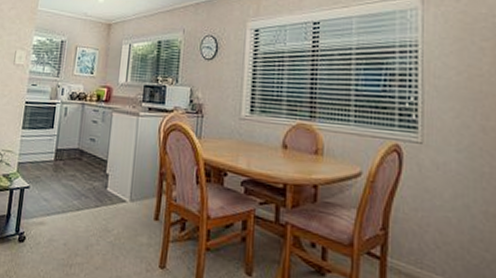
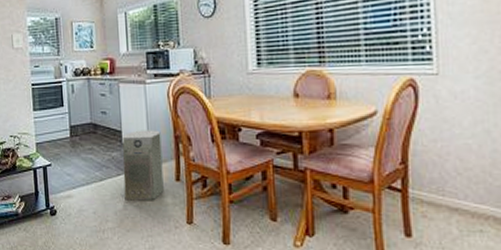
air purifier: none [99,162,146,238] -> present [122,130,164,201]

